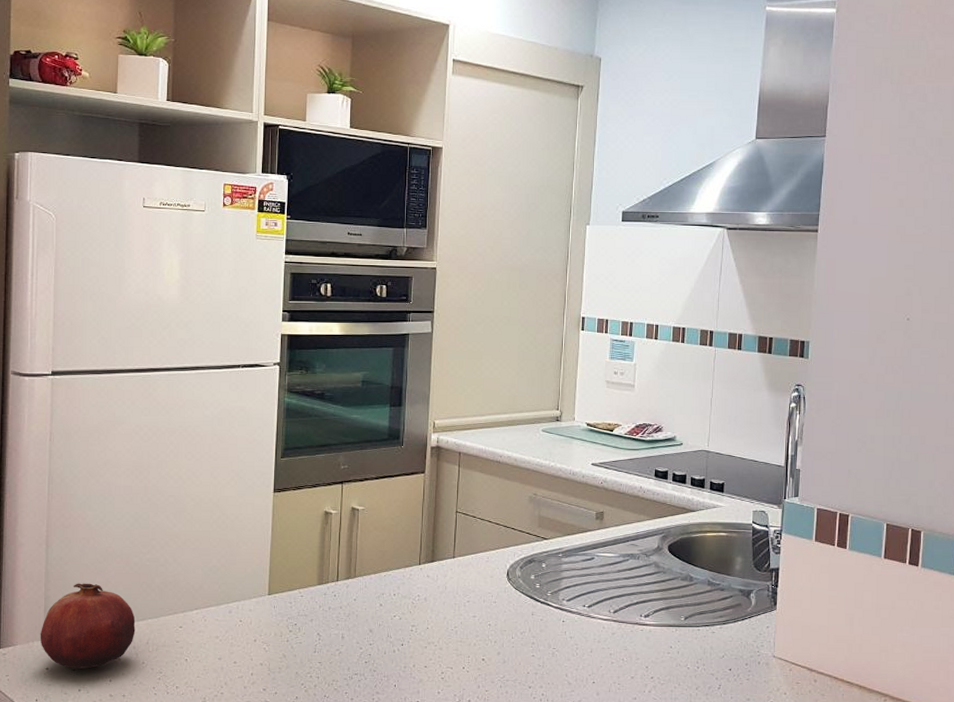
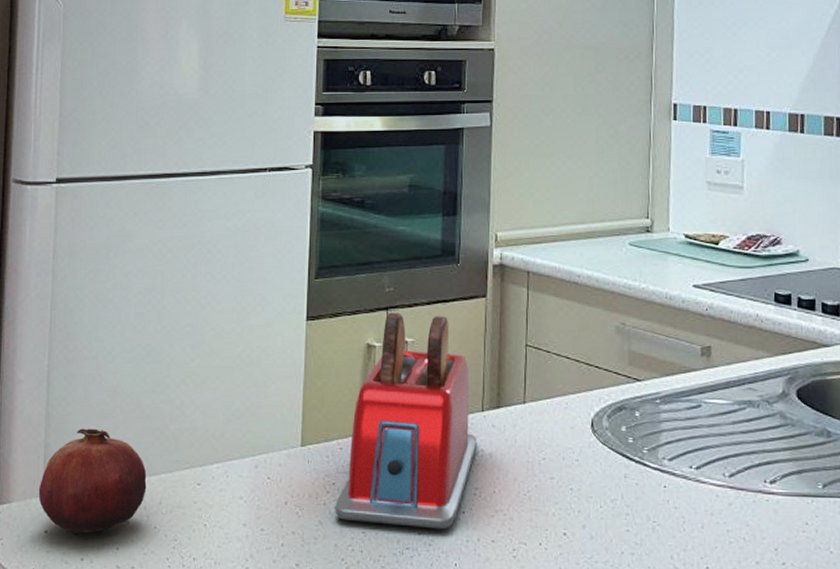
toaster: none [296,486,415,659] -> present [335,312,477,530]

